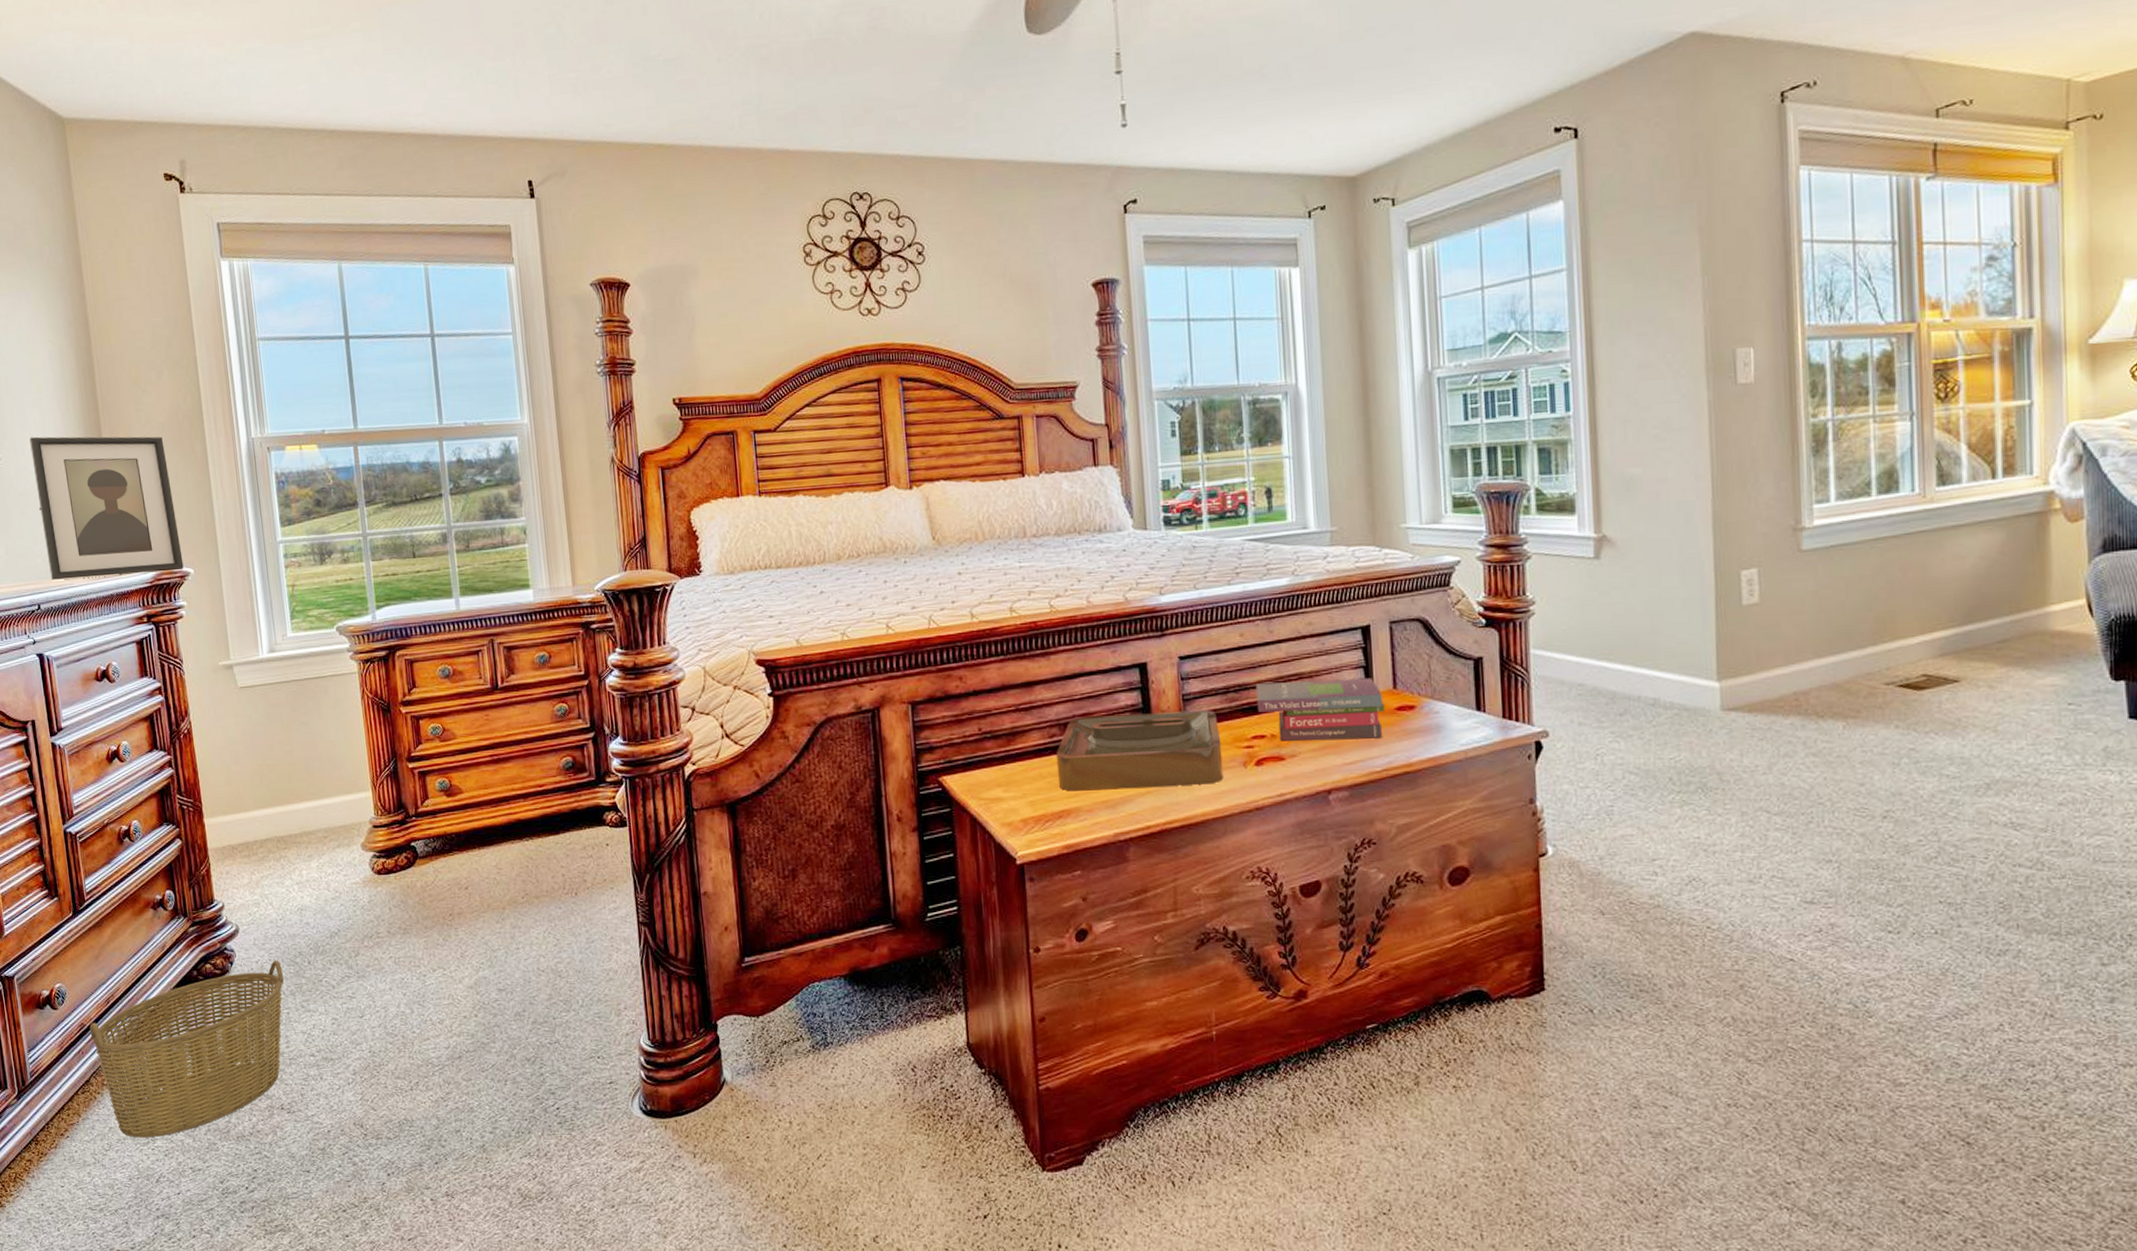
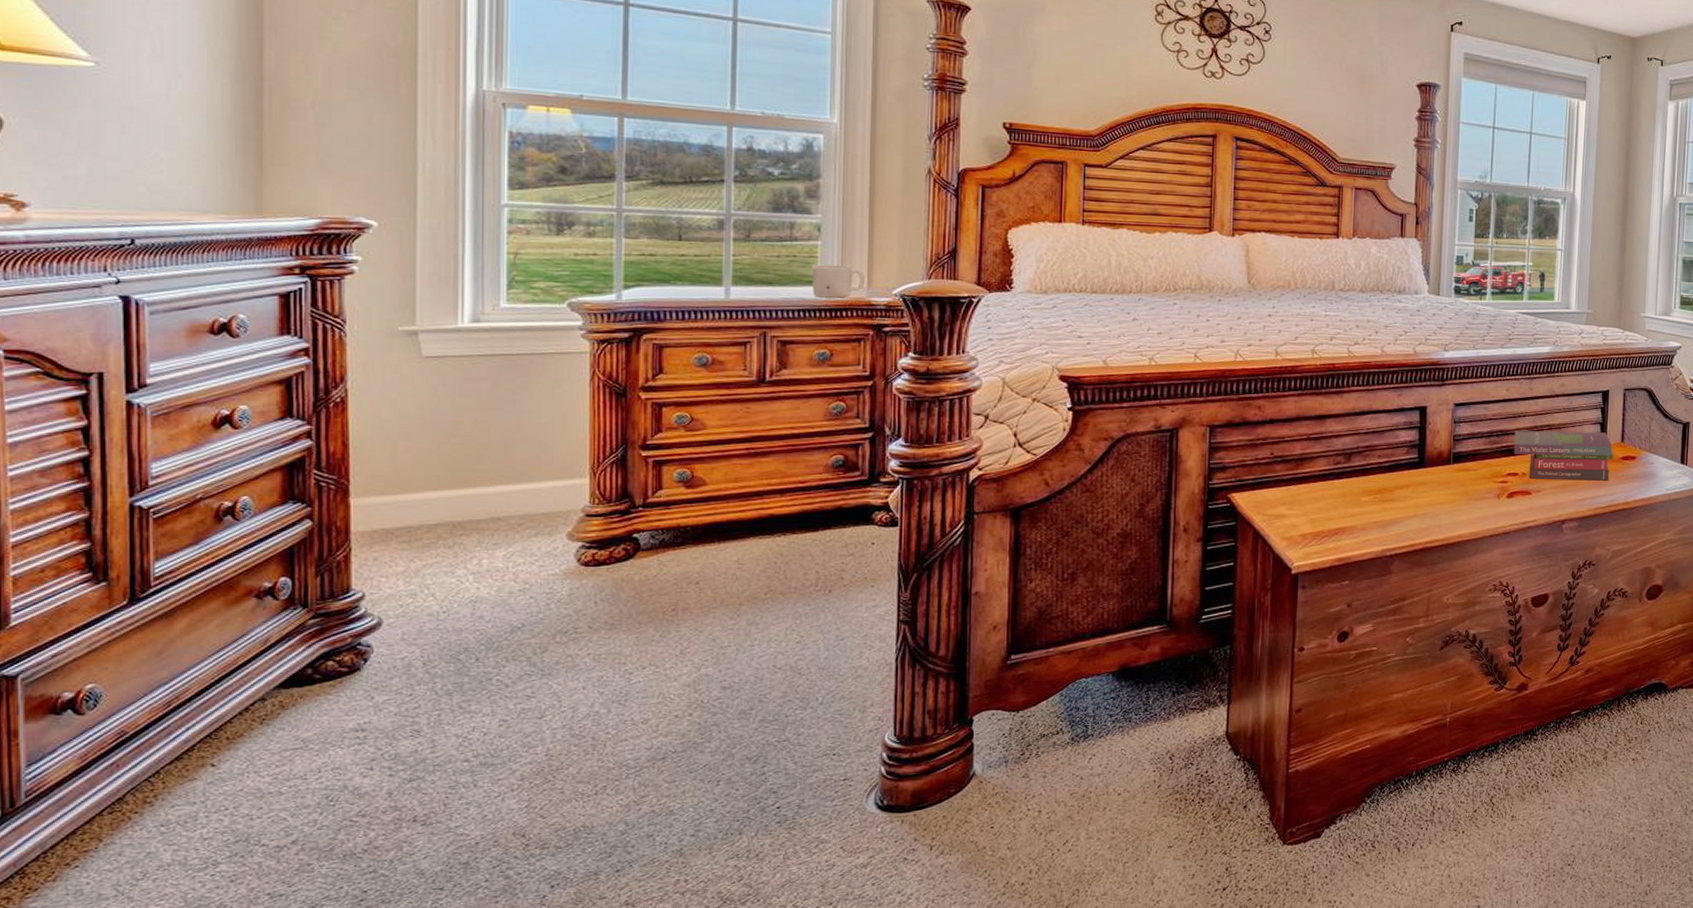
picture frame: present [29,436,184,580] -> none [149,45,364,222]
basket: present [89,960,284,1138] -> none [134,656,438,863]
mug: none [523,565,570,600] -> present [811,264,865,298]
decorative tray: present [1056,709,1224,791] -> none [1337,448,1481,512]

